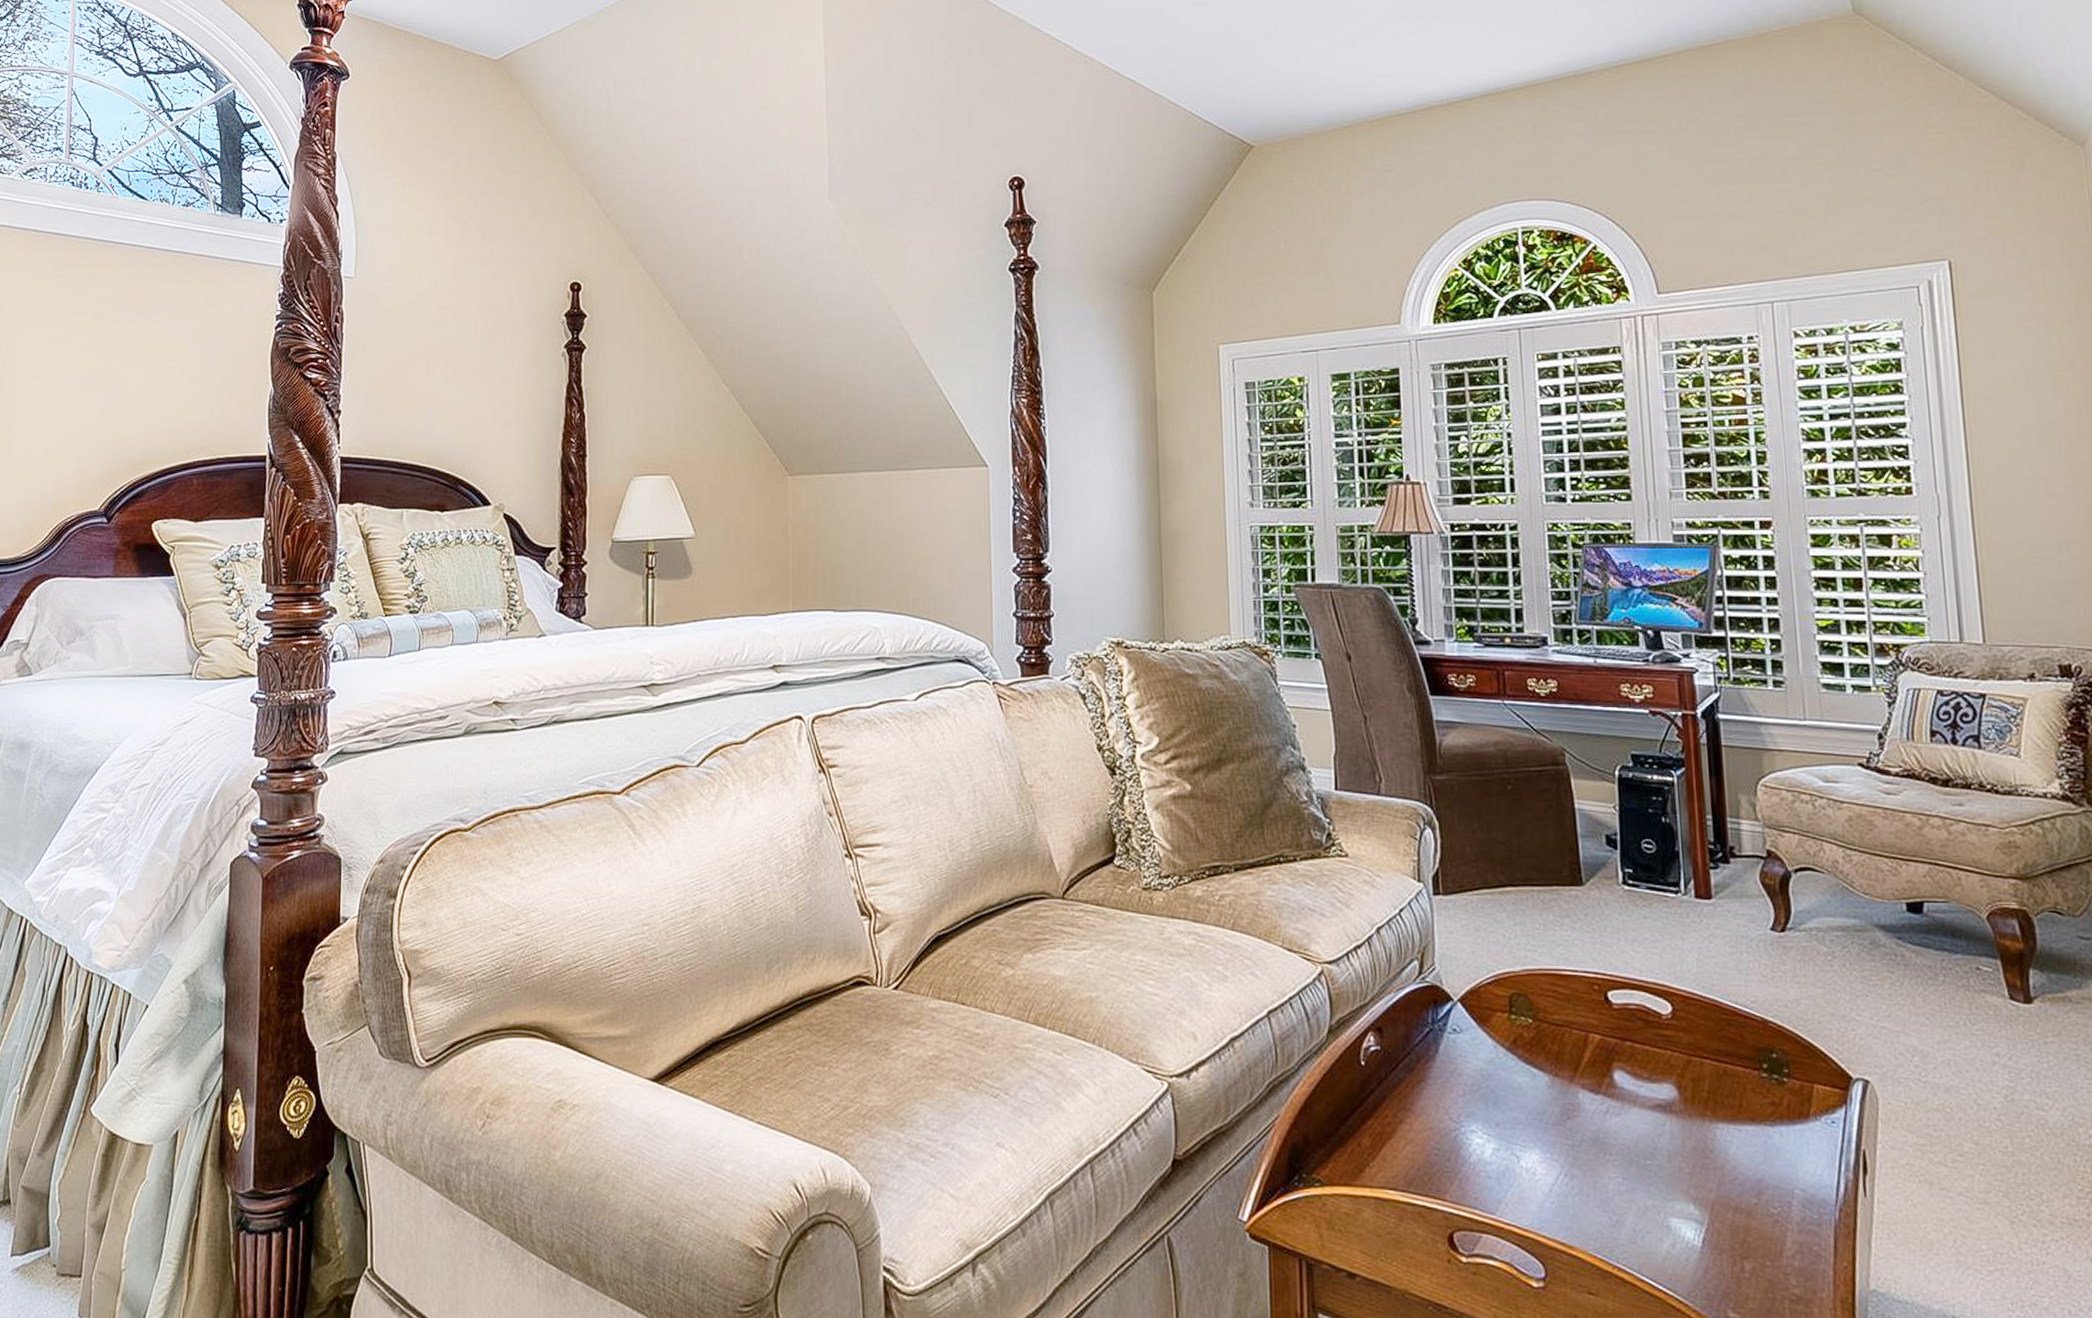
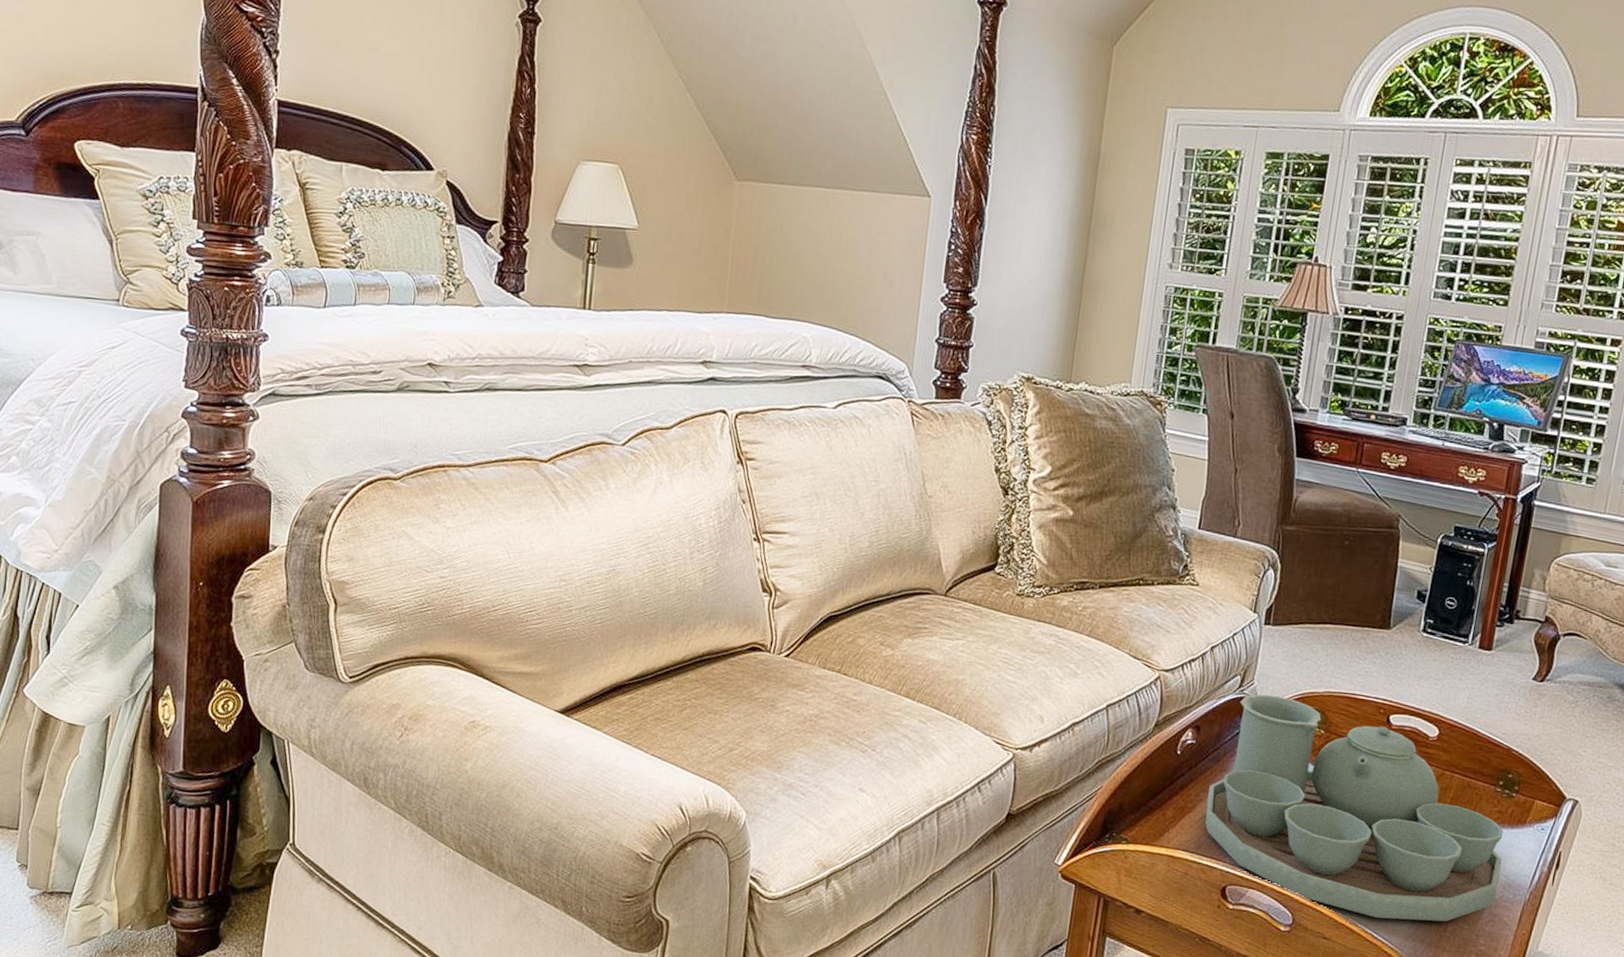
tea set: none [1408,980,1796,1260] -> present [1205,694,1504,922]

